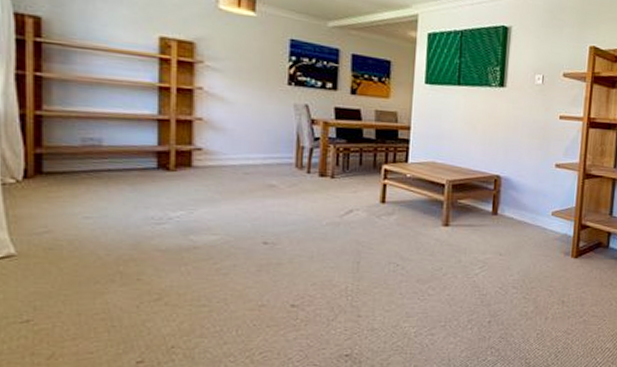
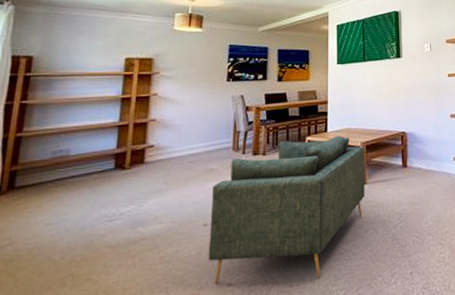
armchair: none [269,165,450,314] -> present [208,135,365,285]

